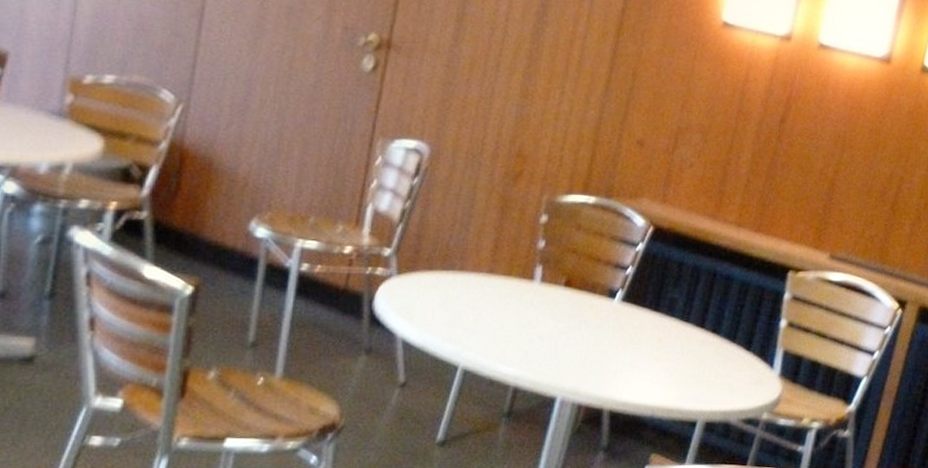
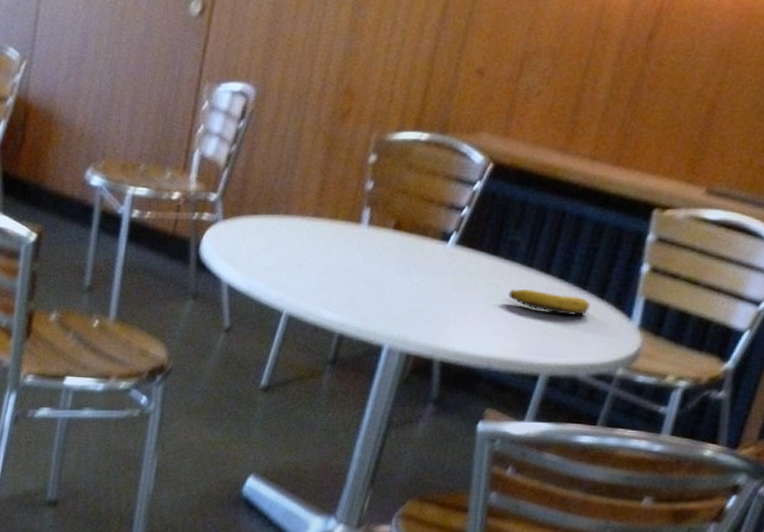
banana: none [669,343,739,366] -> present [509,289,590,315]

